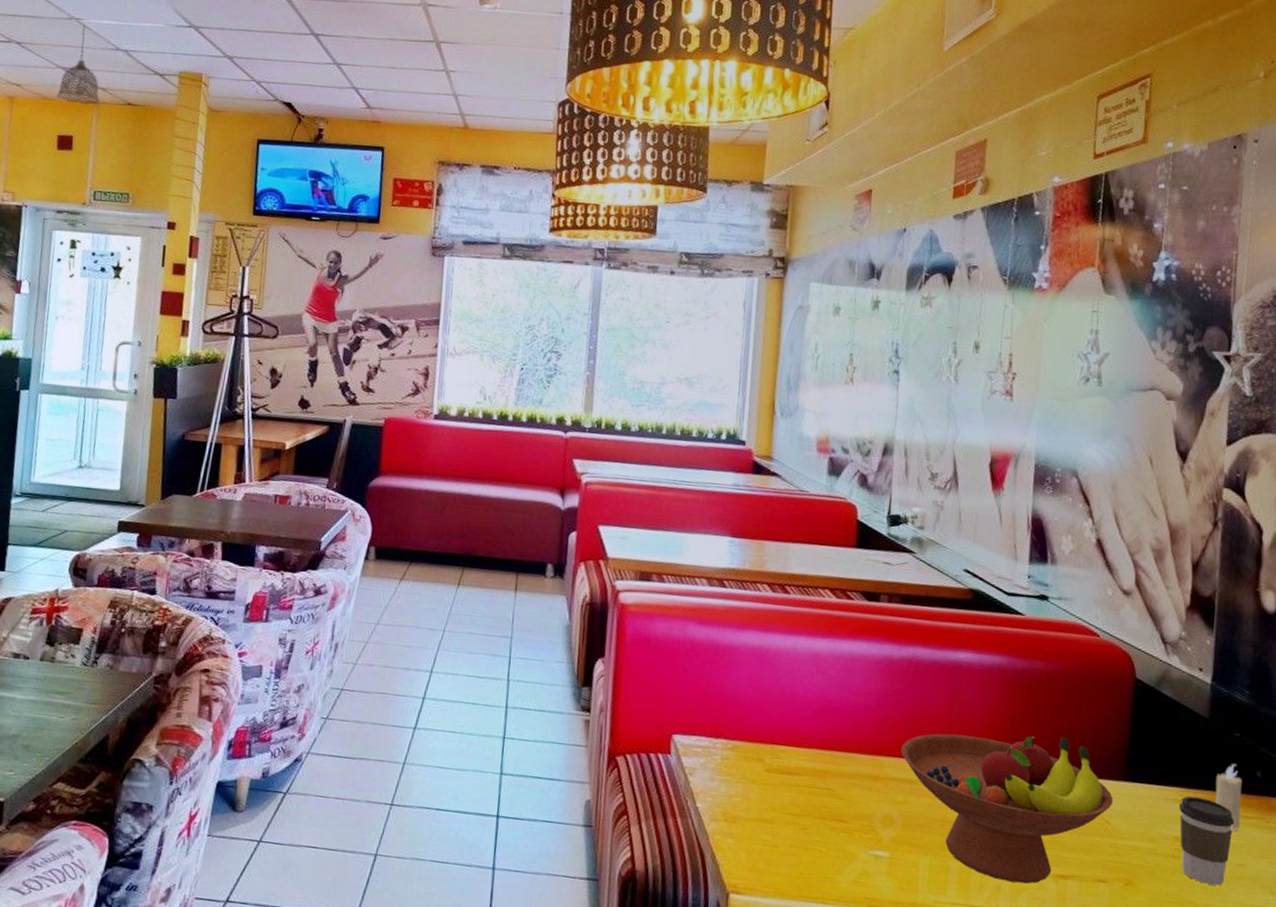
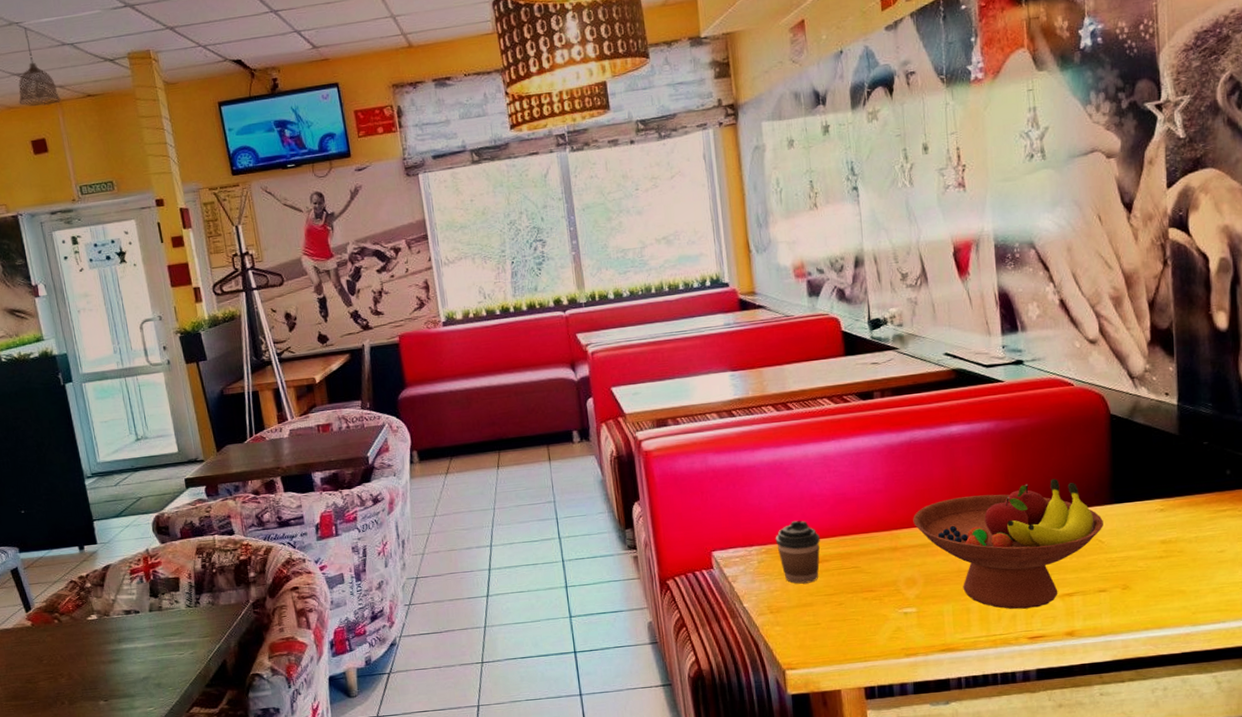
coffee cup: none [745,719,795,796] -> present [775,520,820,584]
coffee cup: present [1179,796,1235,886] -> none [1162,503,1211,574]
candle: present [1215,764,1243,832] -> none [1191,468,1217,526]

